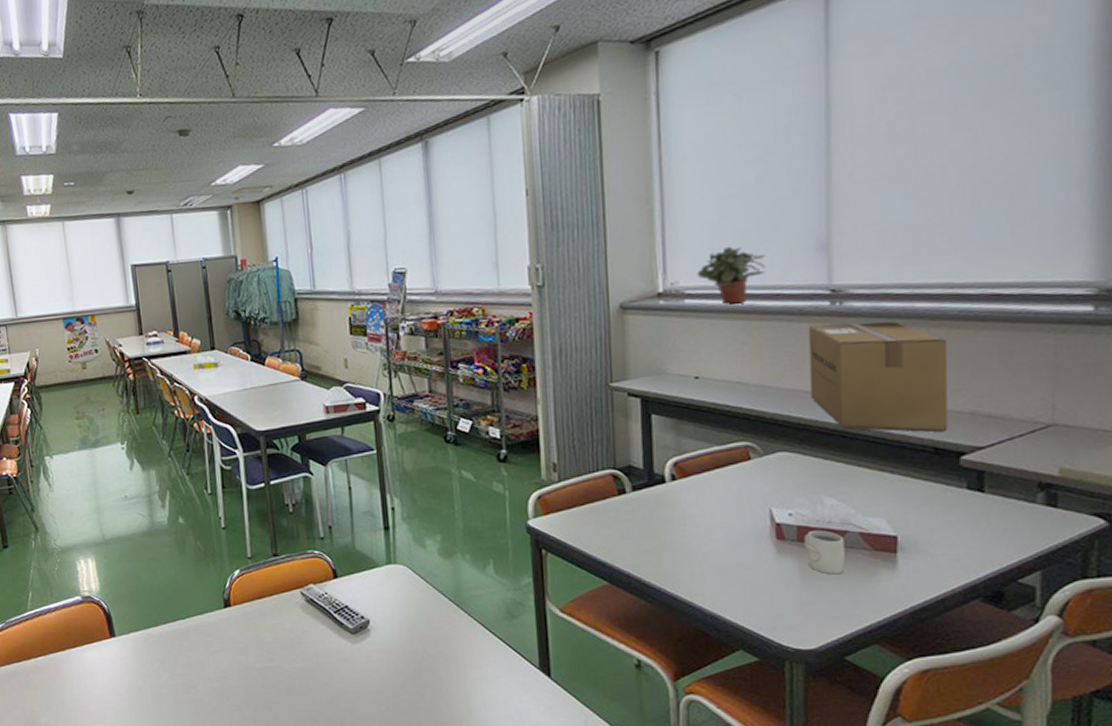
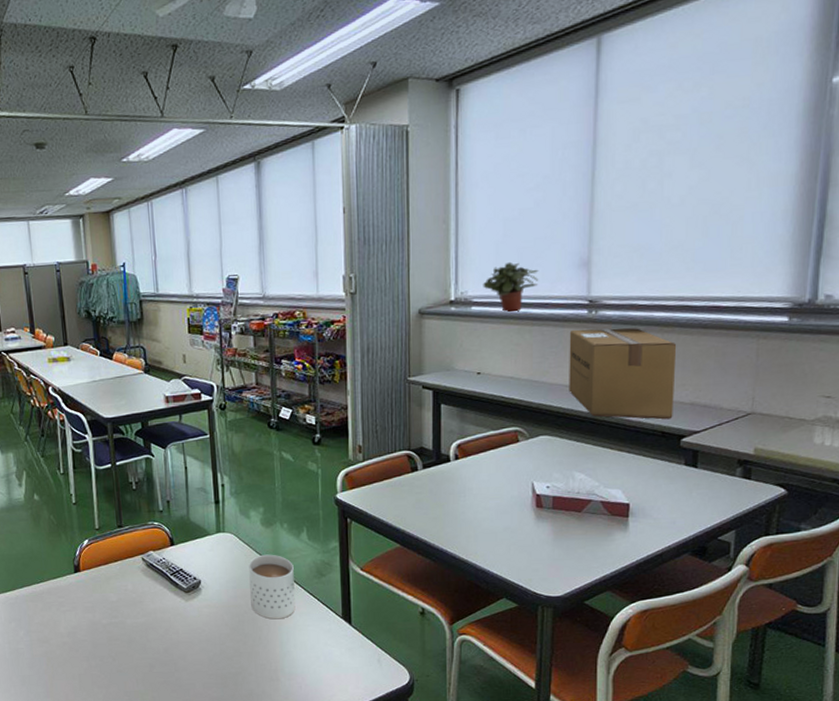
mug: none [425,590,483,669] -> present [249,554,296,620]
mug: present [804,530,845,575] -> none [558,499,589,536]

